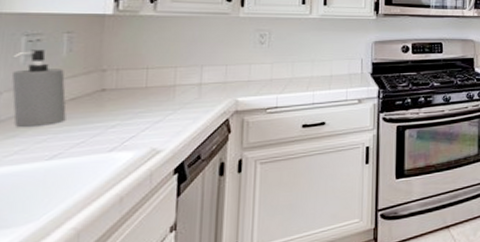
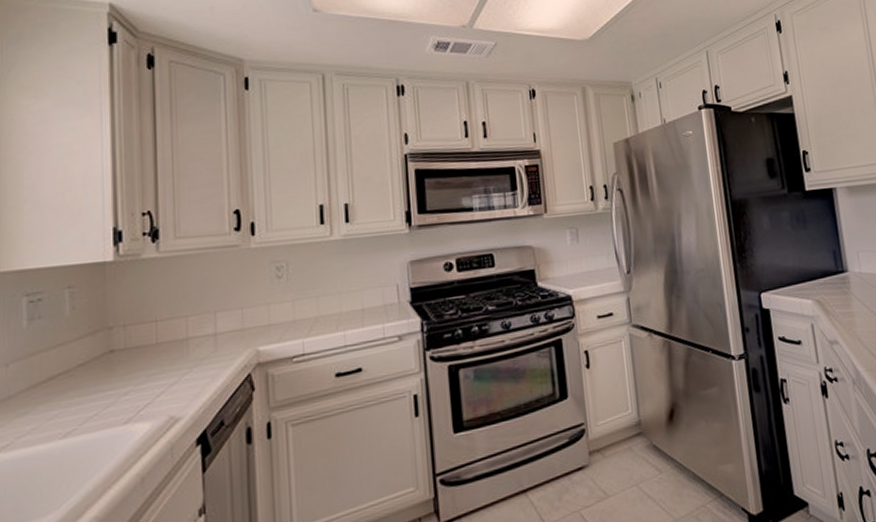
soap dispenser: present [12,49,67,128] -> none [15,310,76,404]

